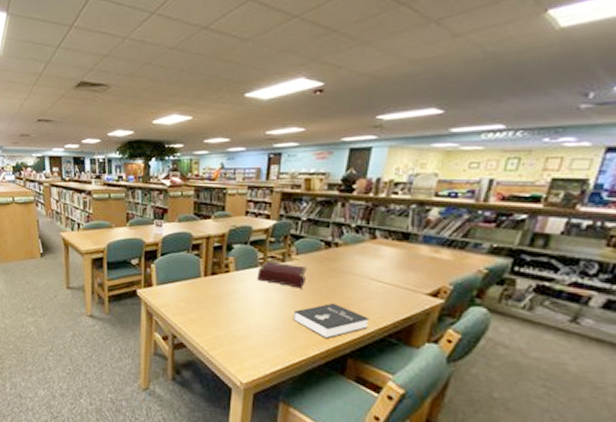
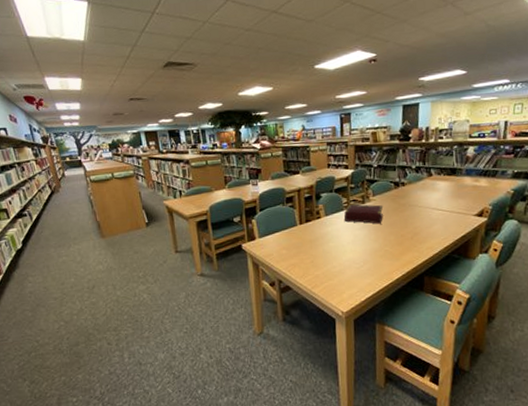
booklet: present [292,302,370,339] -> none [377,232,436,263]

